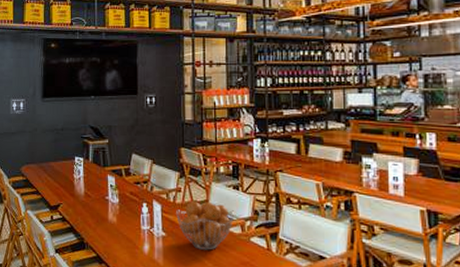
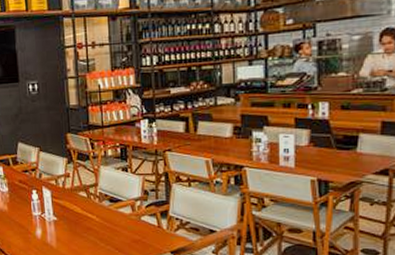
fruit basket: present [176,201,235,250] -> none [66,185,125,231]

